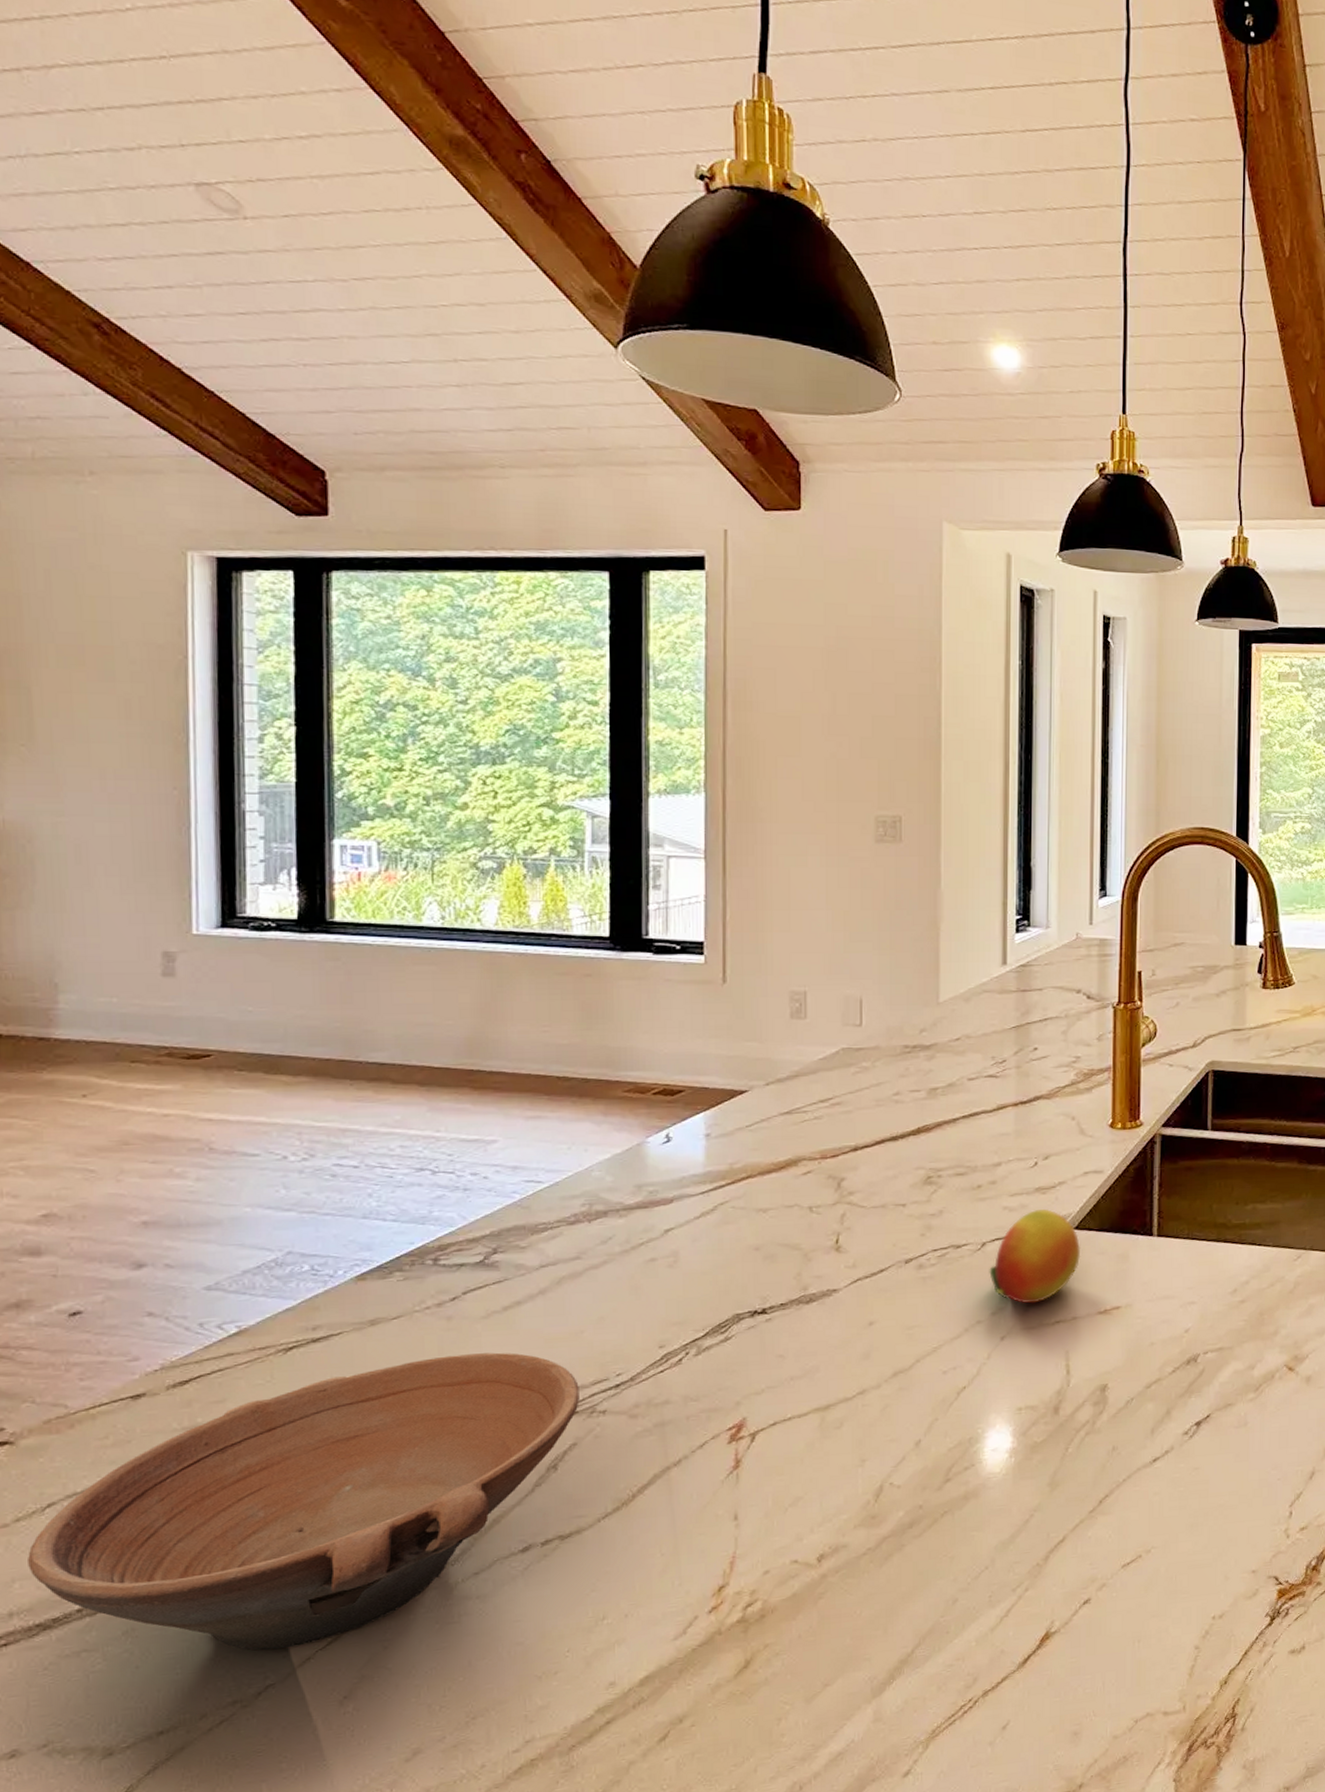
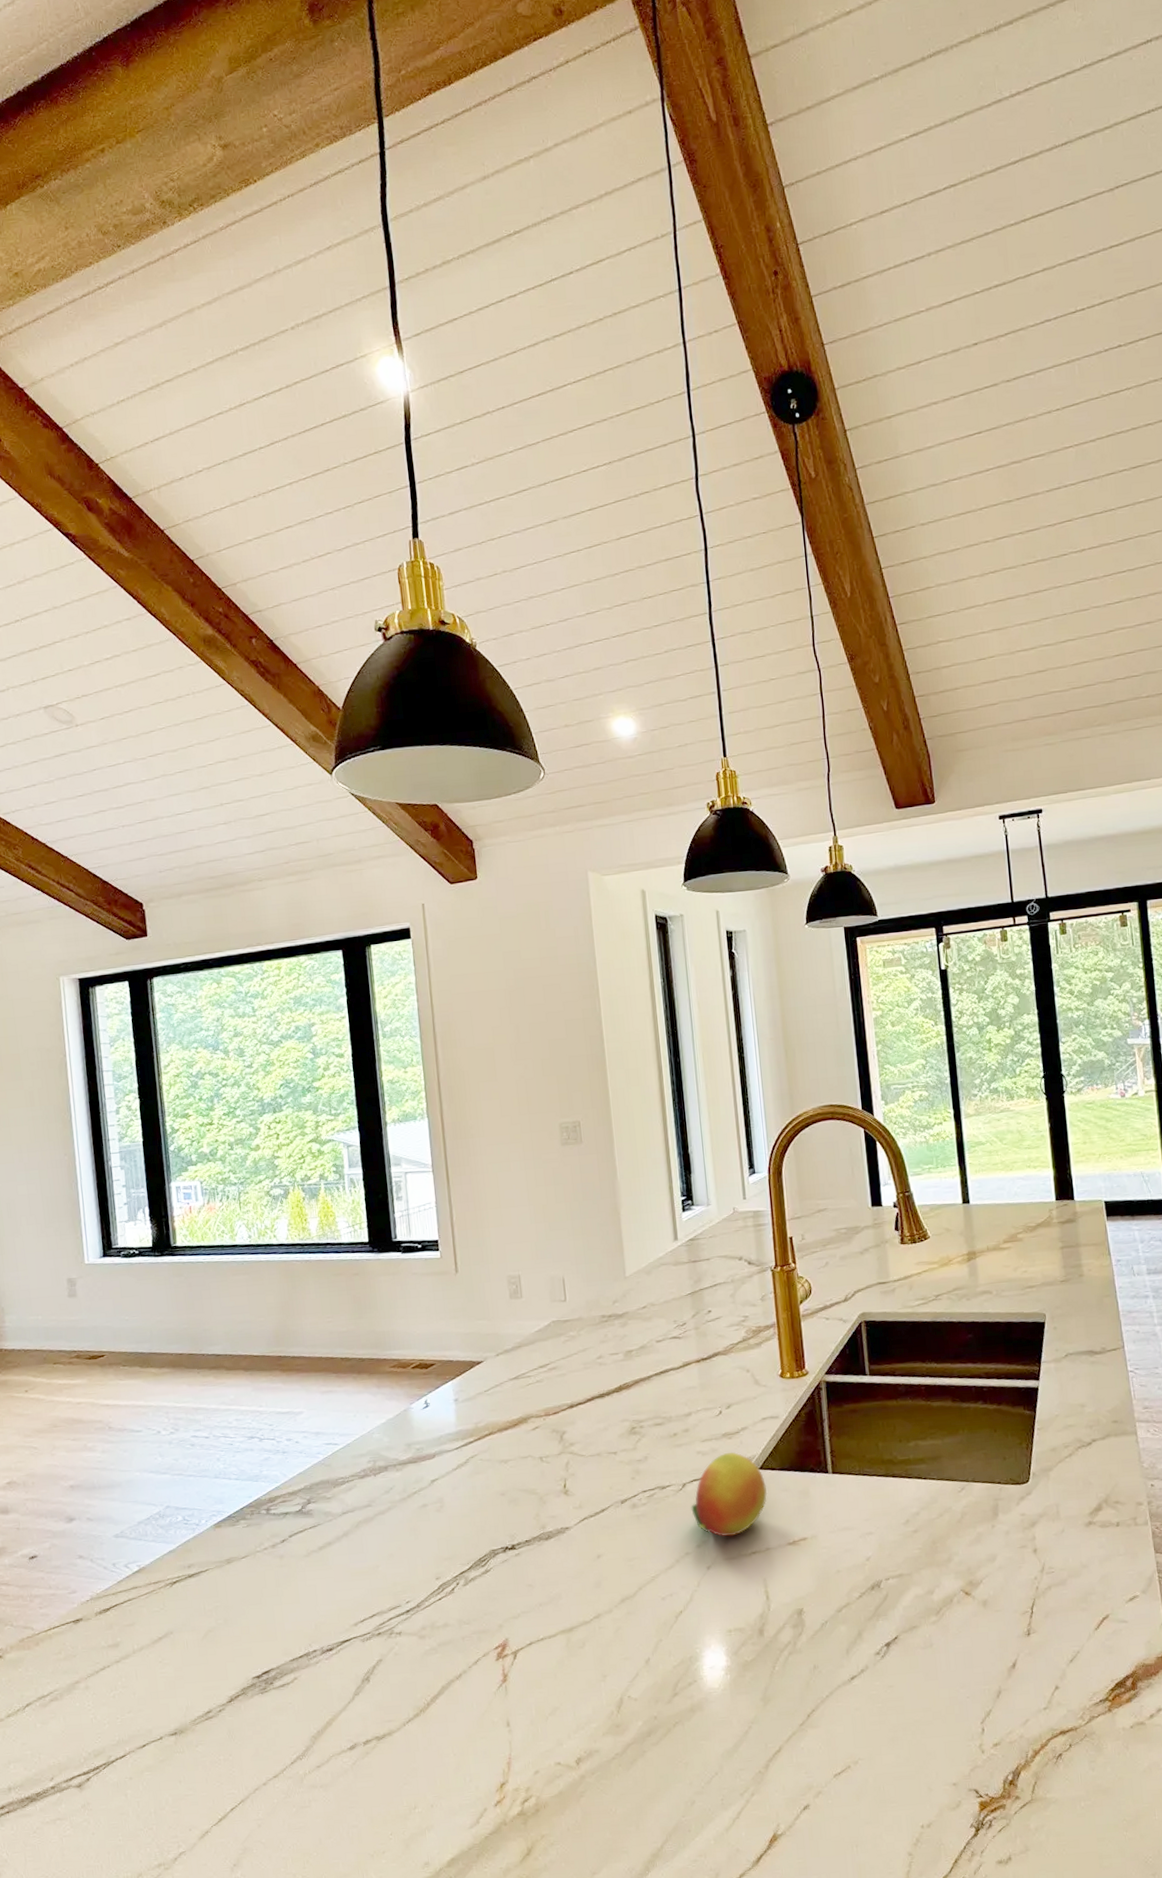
bowl: present [28,1352,579,1650] -> none [17,1584,381,1824]

